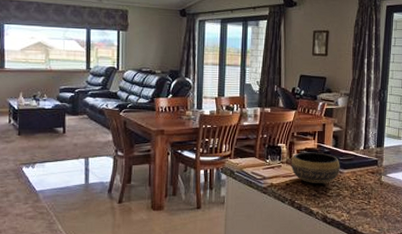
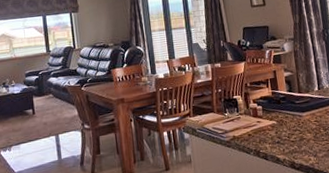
bowl: present [291,152,340,183] -> none [249,99,299,131]

